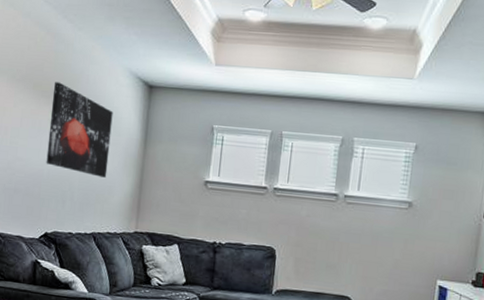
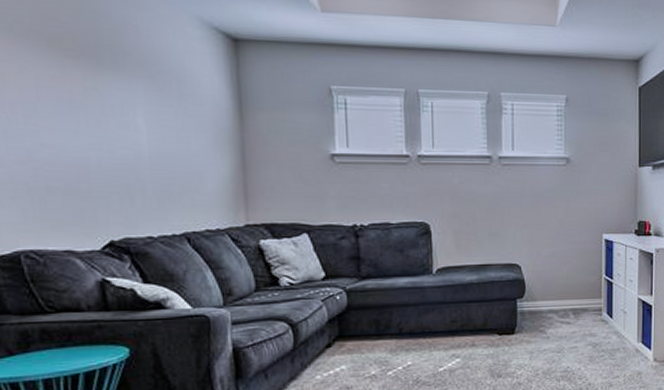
wall art: present [46,82,113,178] -> none [83,36,192,161]

